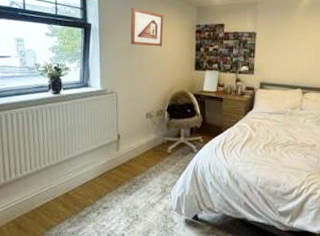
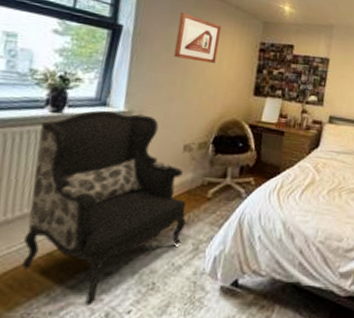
armchair: none [47,91,154,229] -> present [22,110,186,306]

